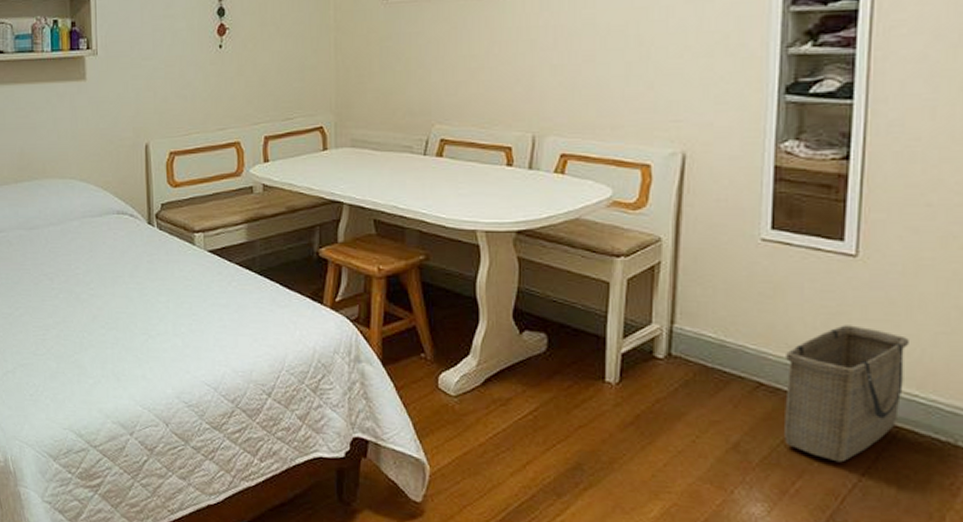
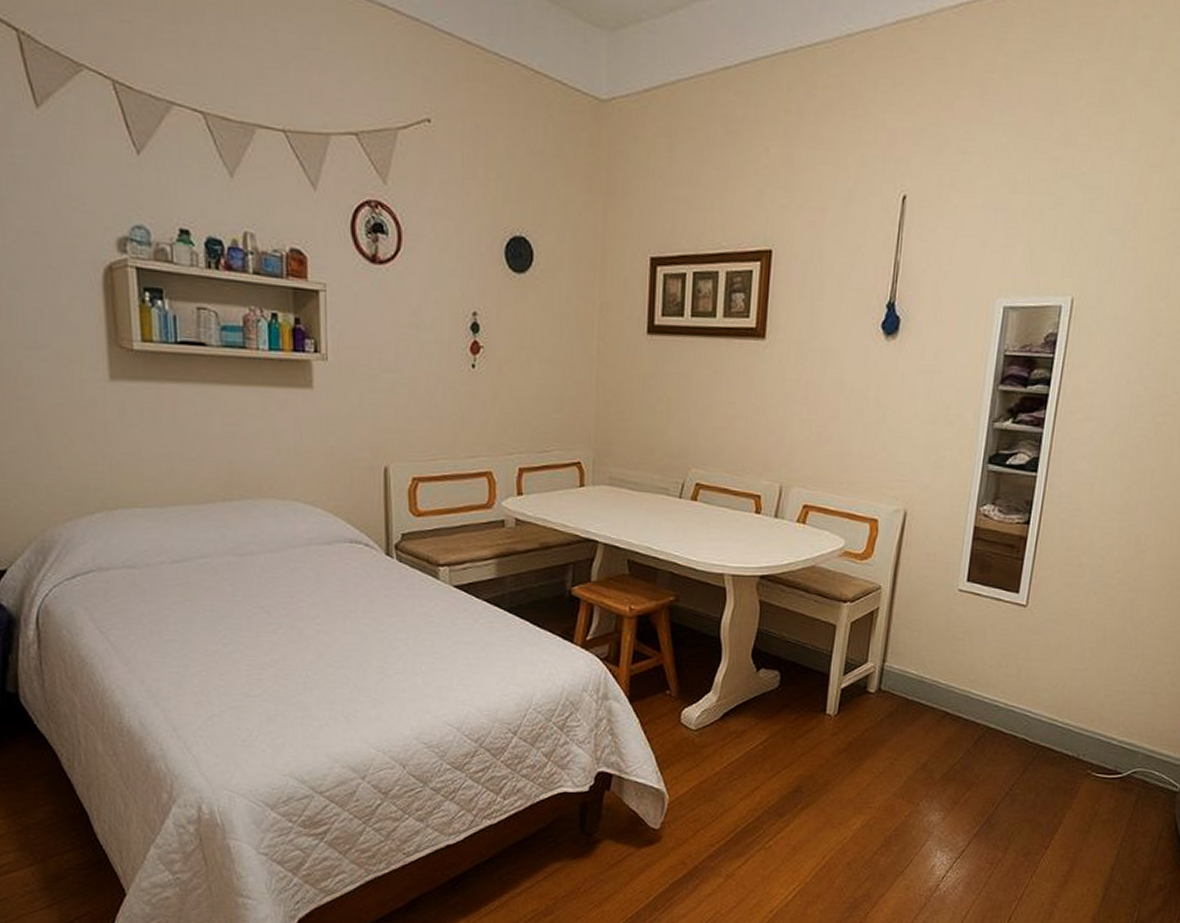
basket: present [785,325,909,463] -> none [960,663,1056,776]

